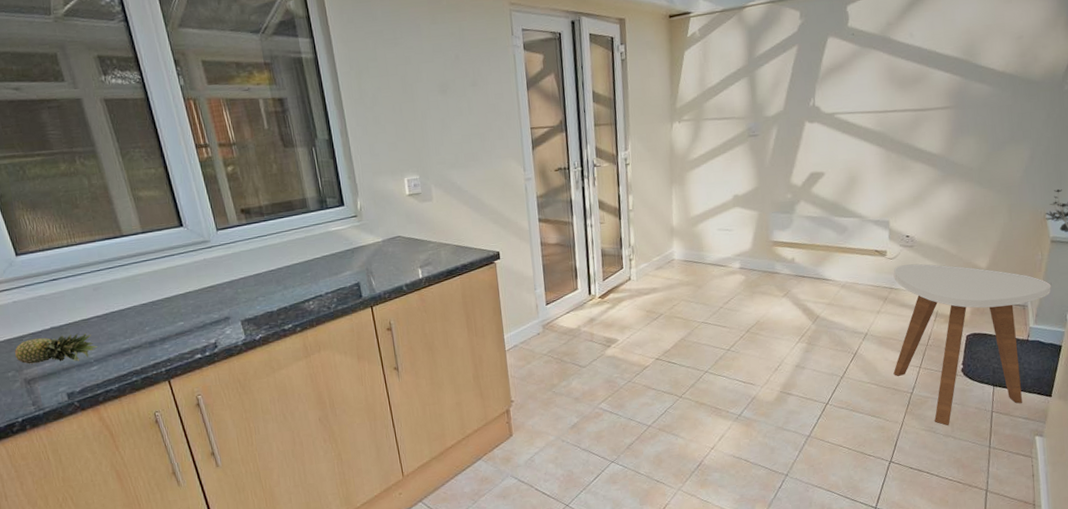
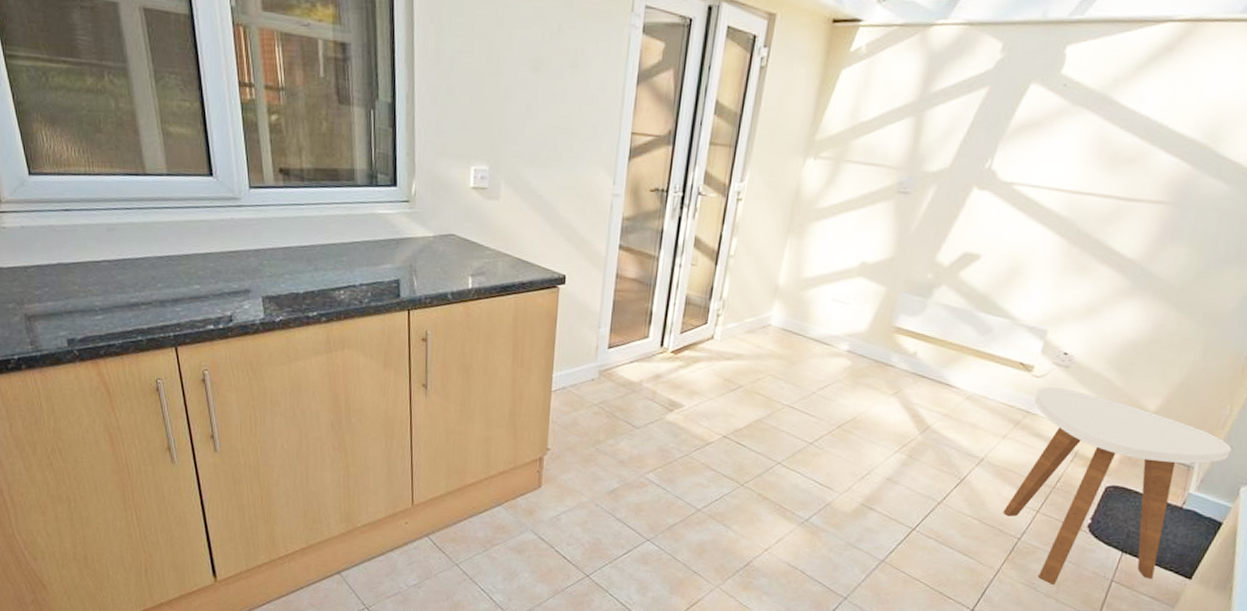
fruit: present [15,333,97,364] -> none [18,271,105,306]

